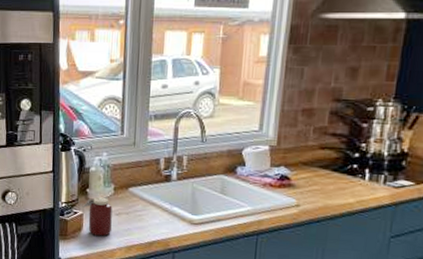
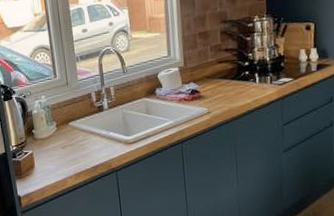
jar: present [82,196,112,236] -> none [31,133,60,170]

